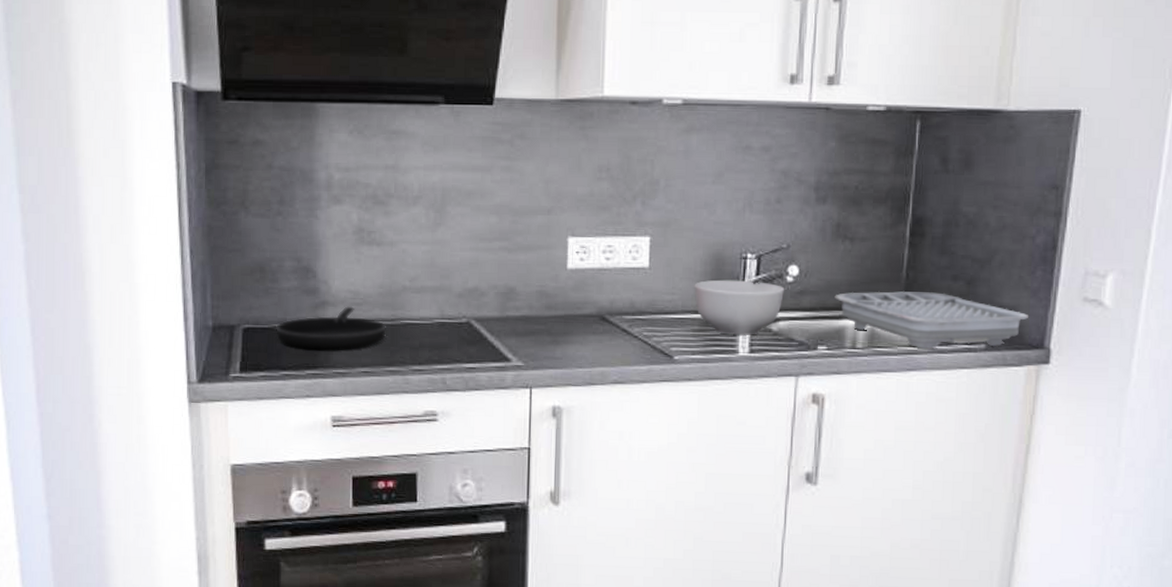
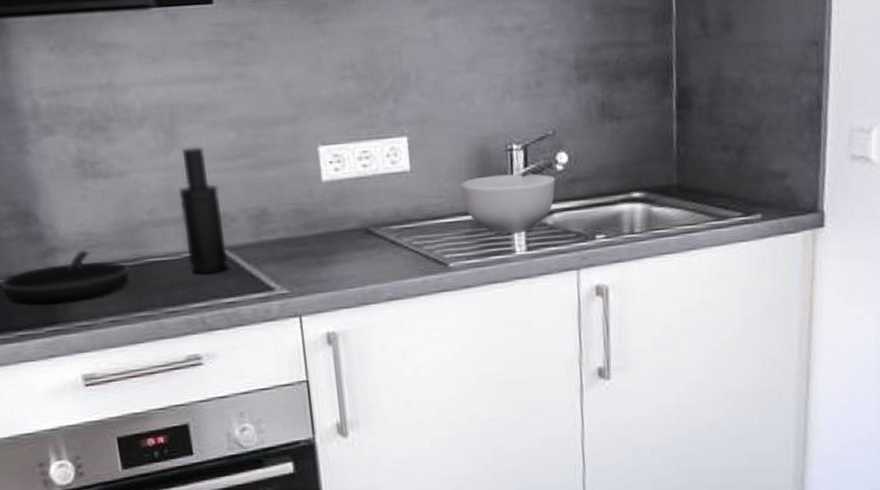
soap dispenser: none [438,227,475,341] -> present [179,147,229,275]
dish rack: present [834,291,1030,349] -> none [607,165,801,226]

